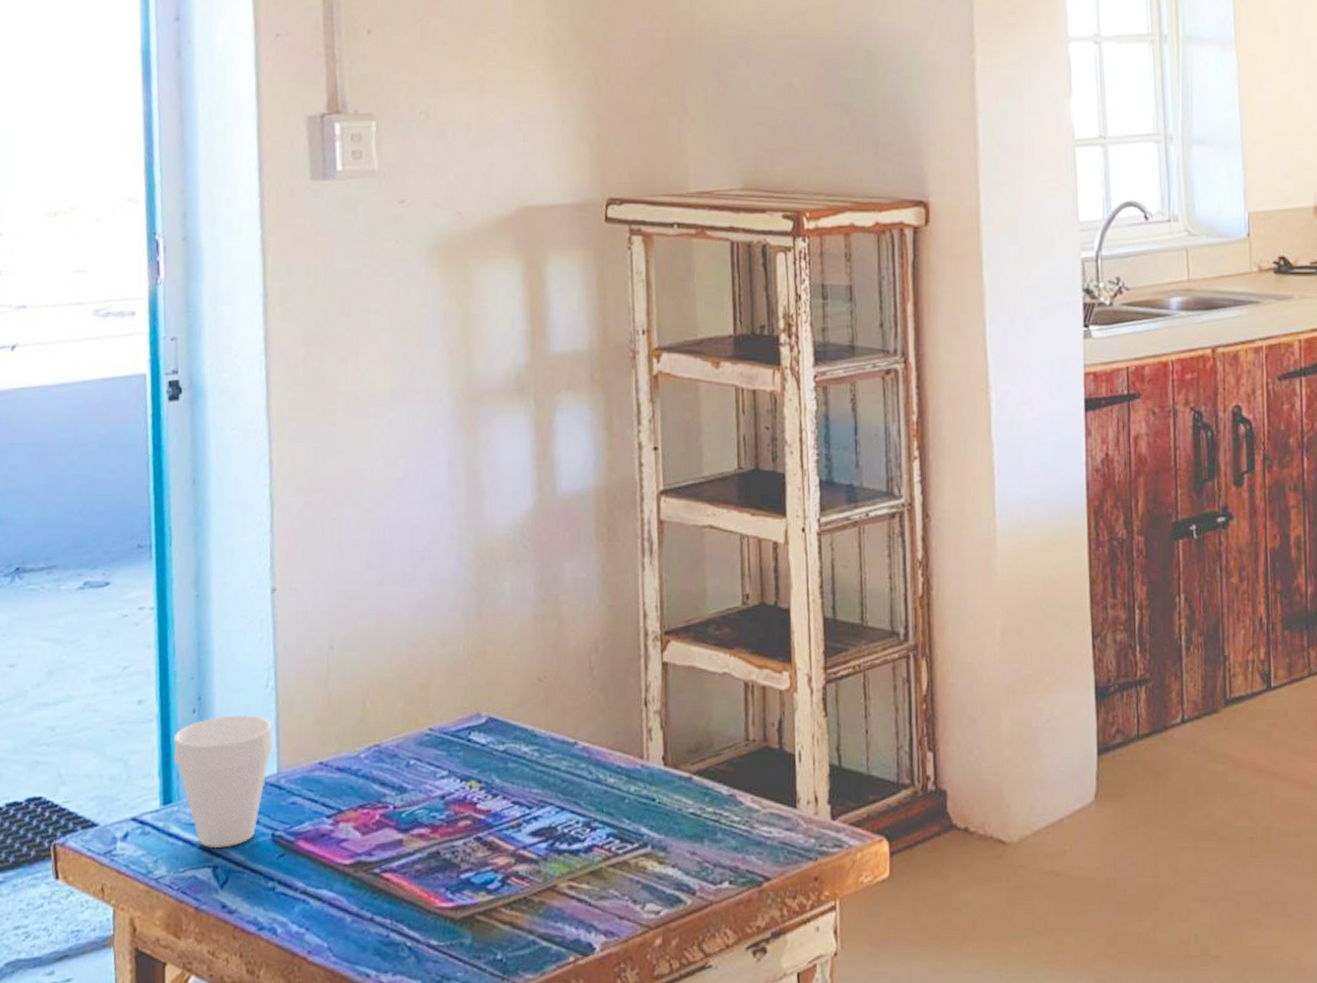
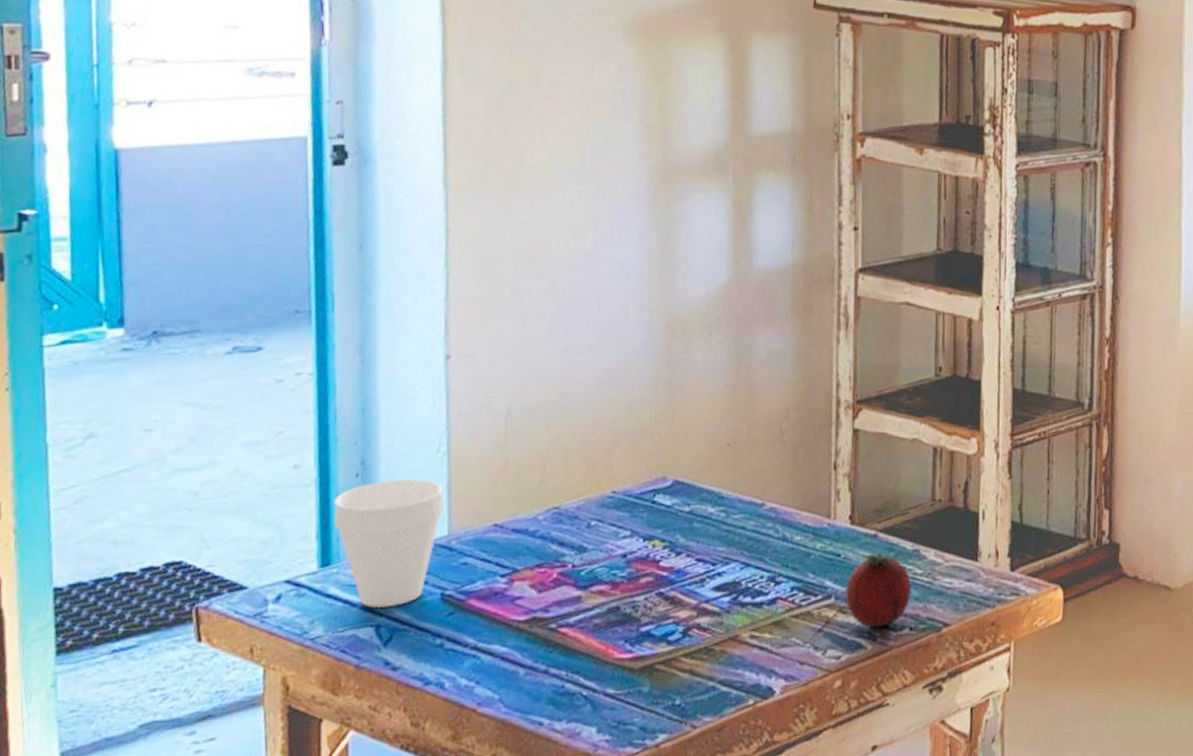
fruit: none [661,798,729,880] -> present [845,553,912,627]

